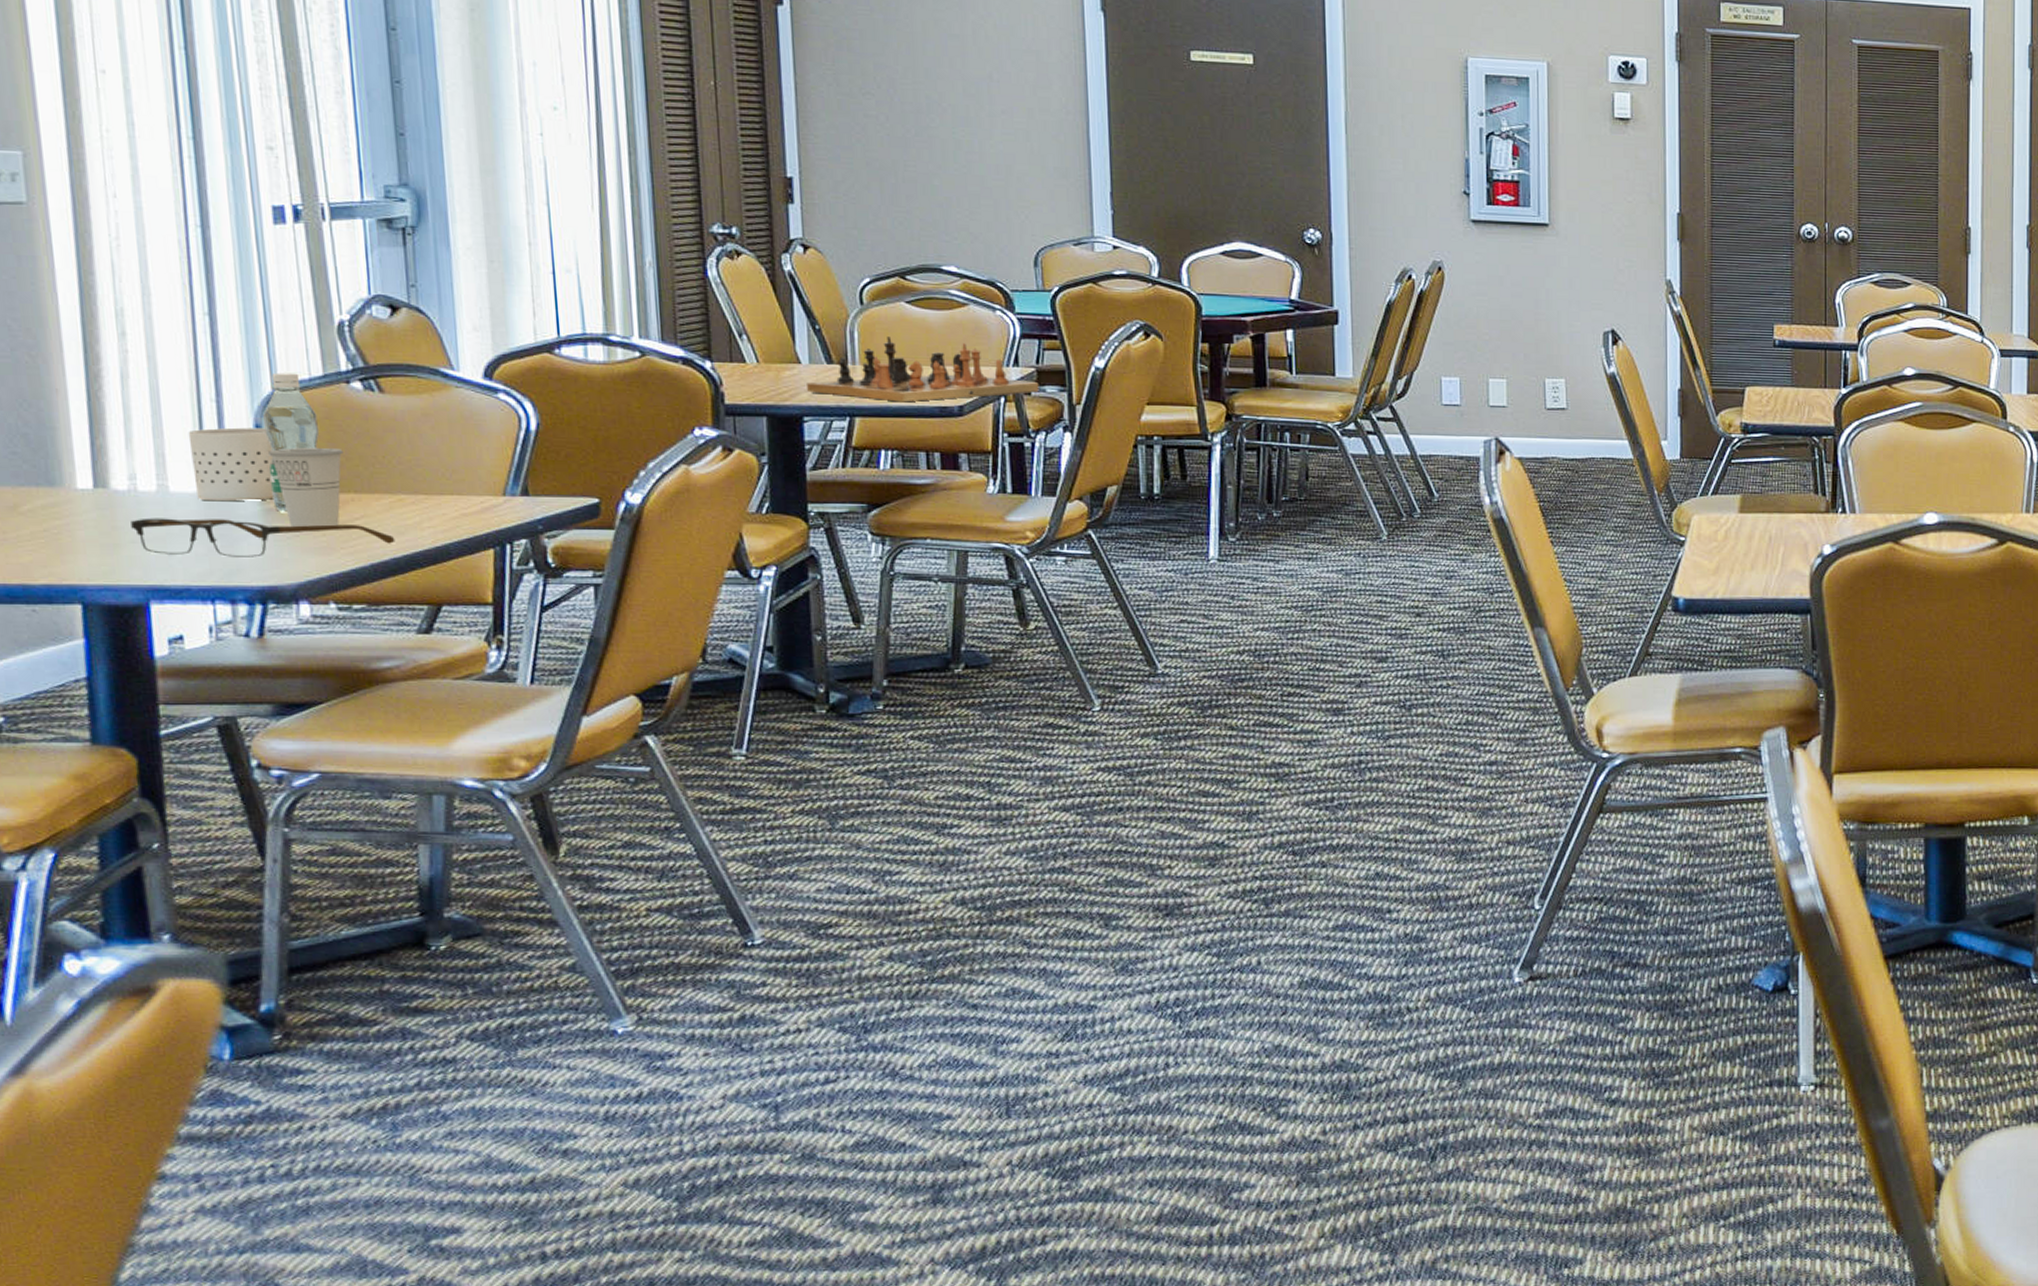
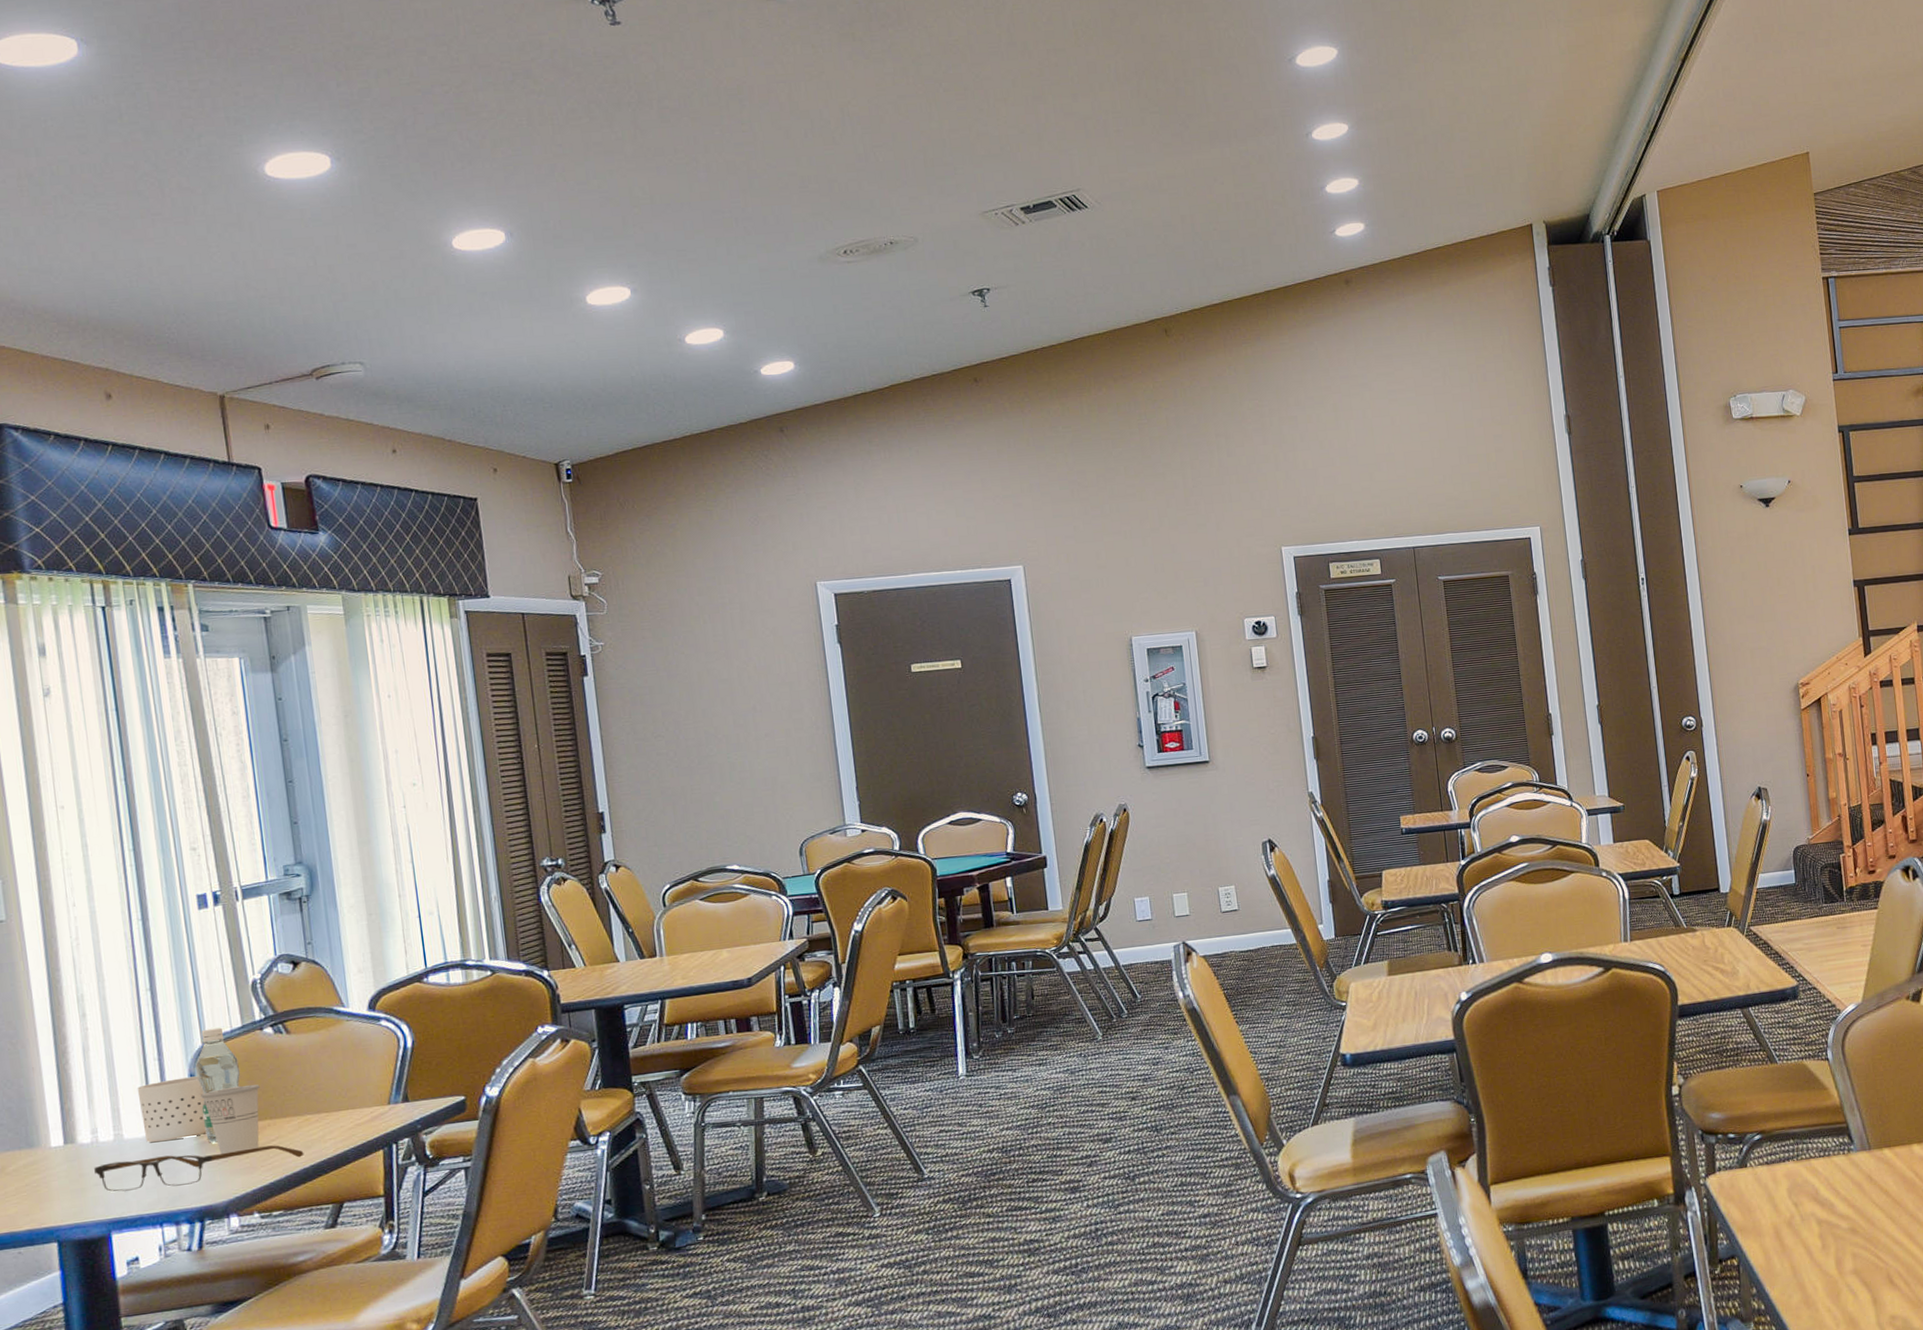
chess set: present [807,336,1039,402] -> none [625,926,811,985]

